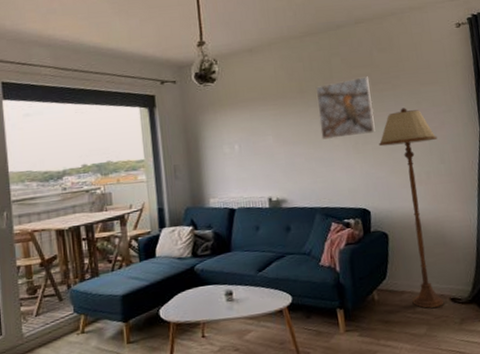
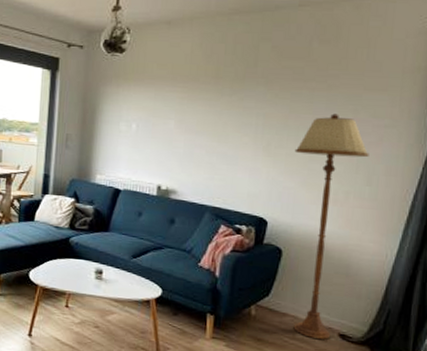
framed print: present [315,76,376,140] -> none [229,70,300,137]

